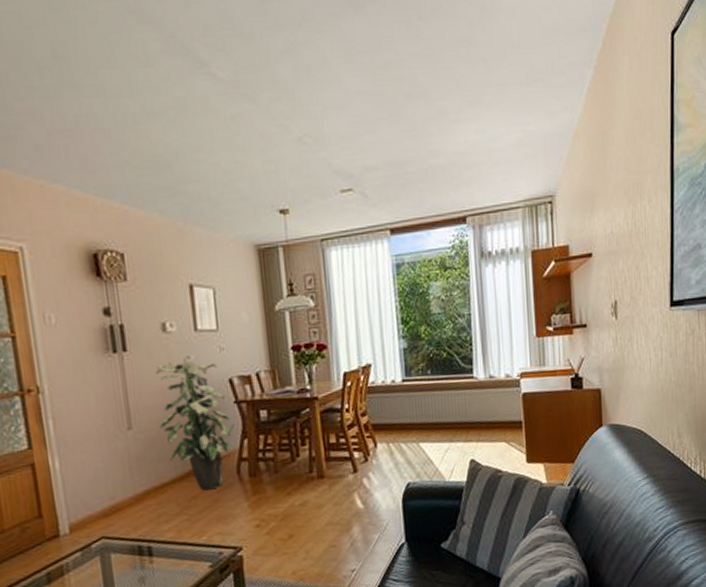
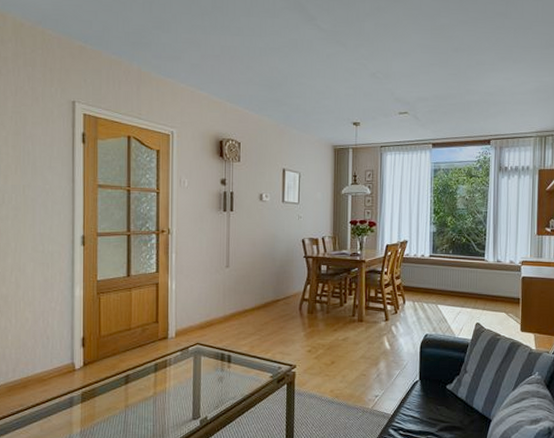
indoor plant: present [156,354,234,491] -> none [248,218,302,319]

